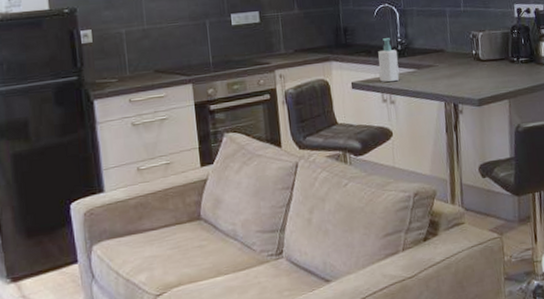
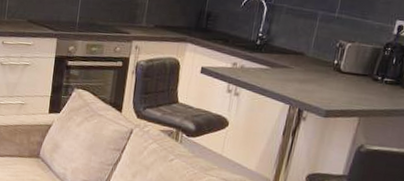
soap bottle: present [378,38,400,83] -> none [230,30,256,75]

